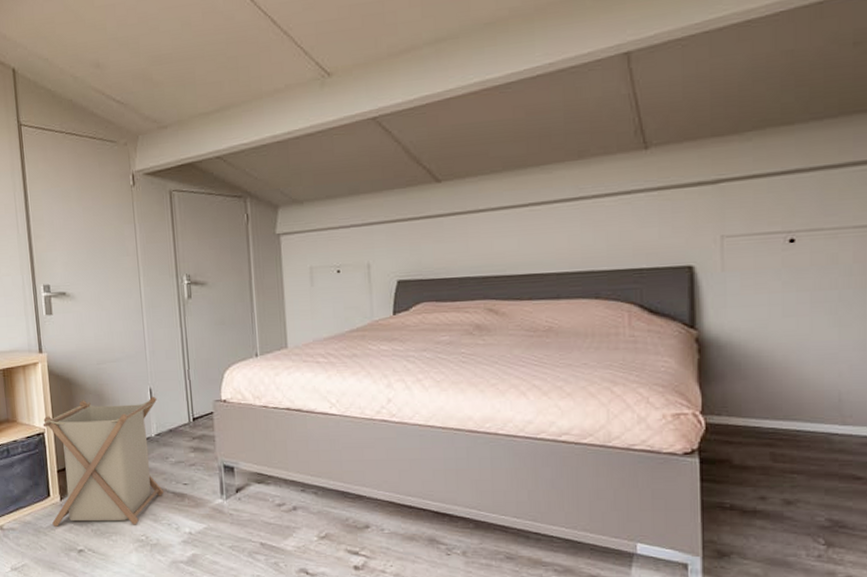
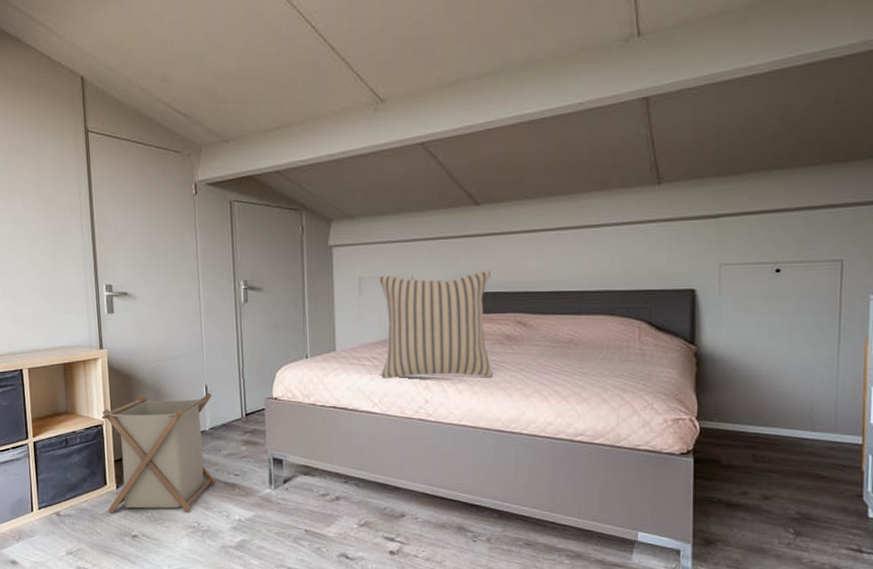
pillow: none [331,254,463,377] -> present [378,271,493,380]

